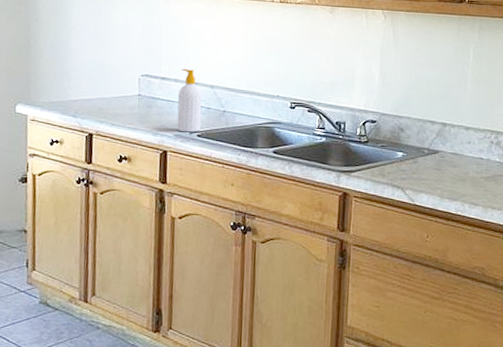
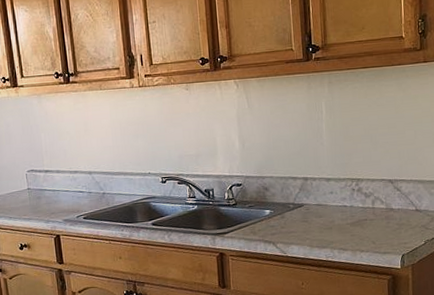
soap bottle: present [176,68,202,133] -> none [61,159,86,217]

